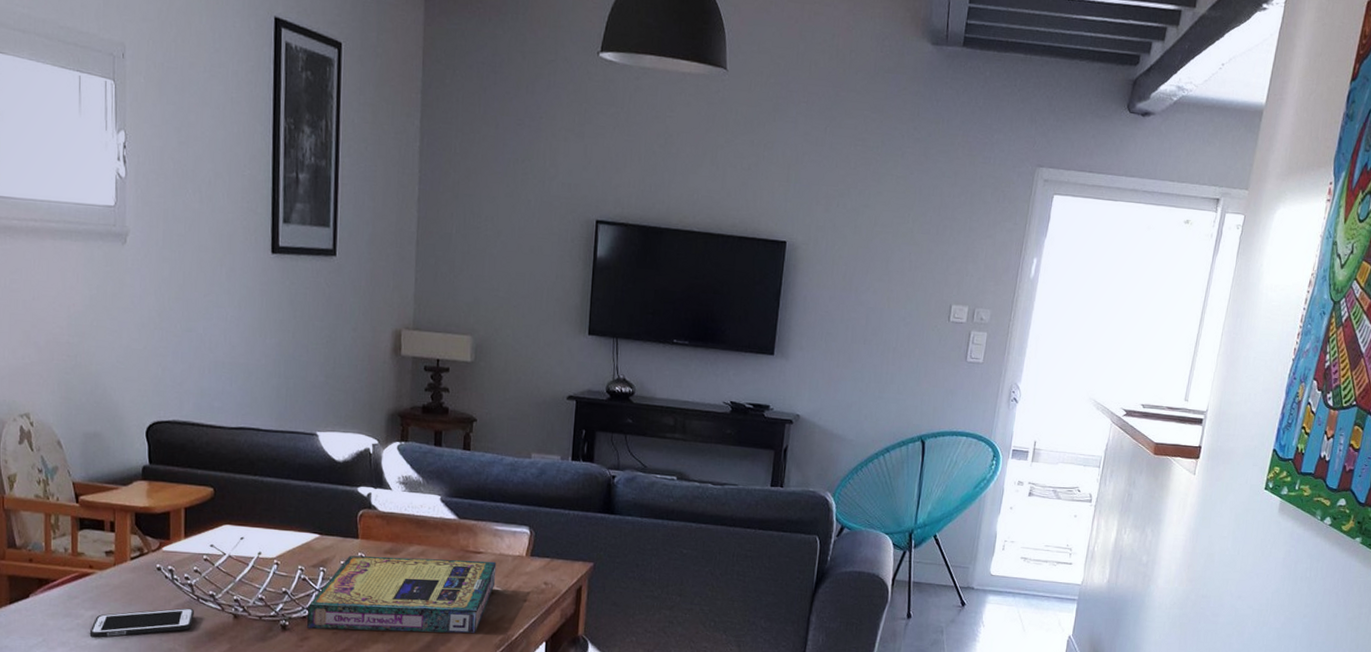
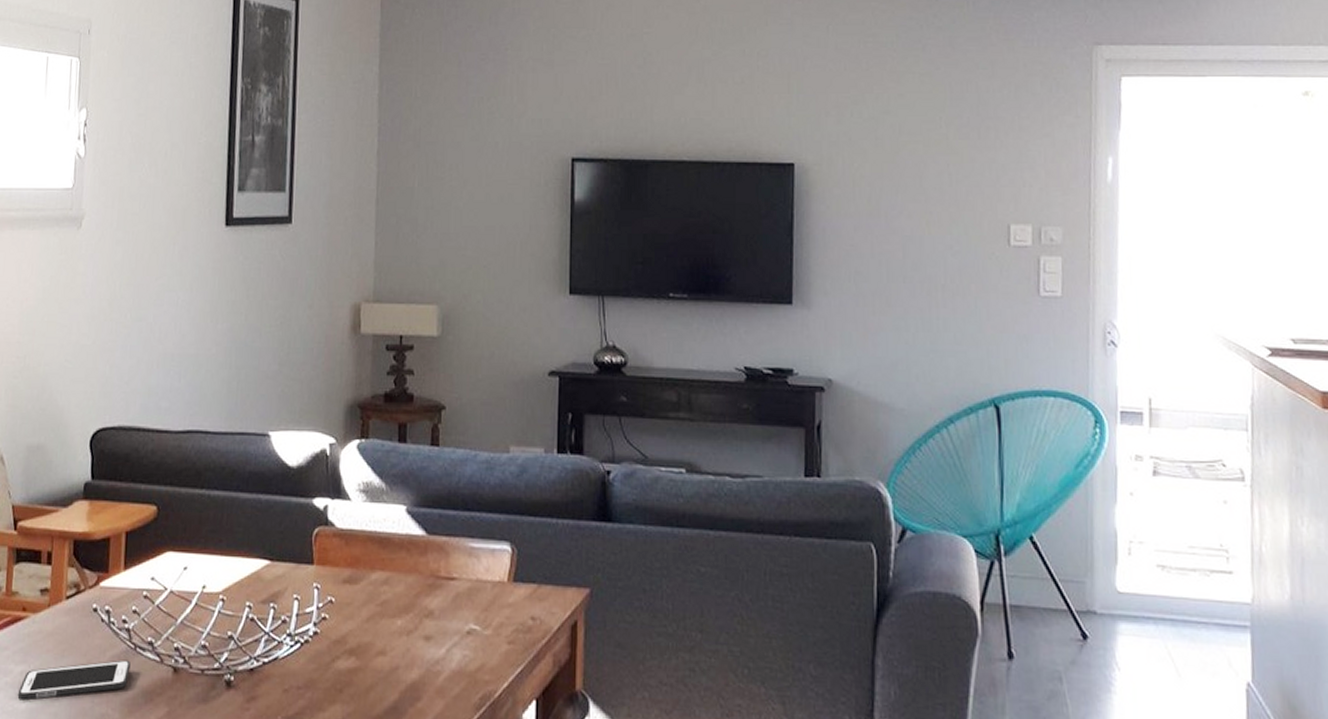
video game box: present [307,556,497,634] -> none [255,587,473,690]

